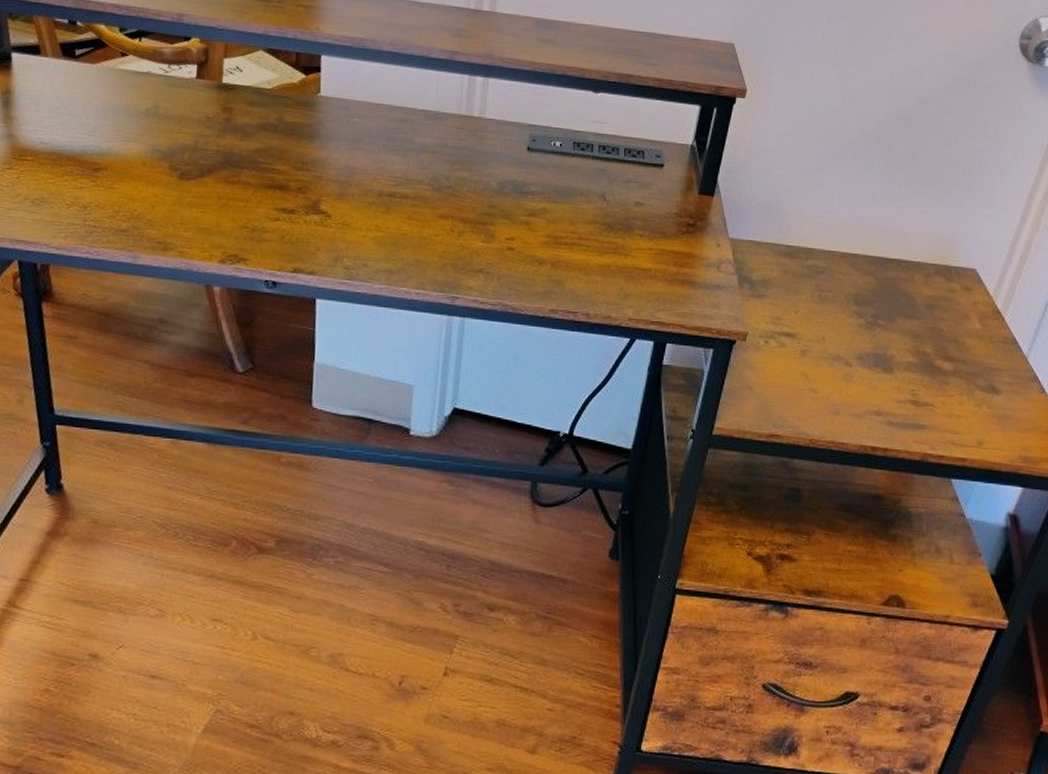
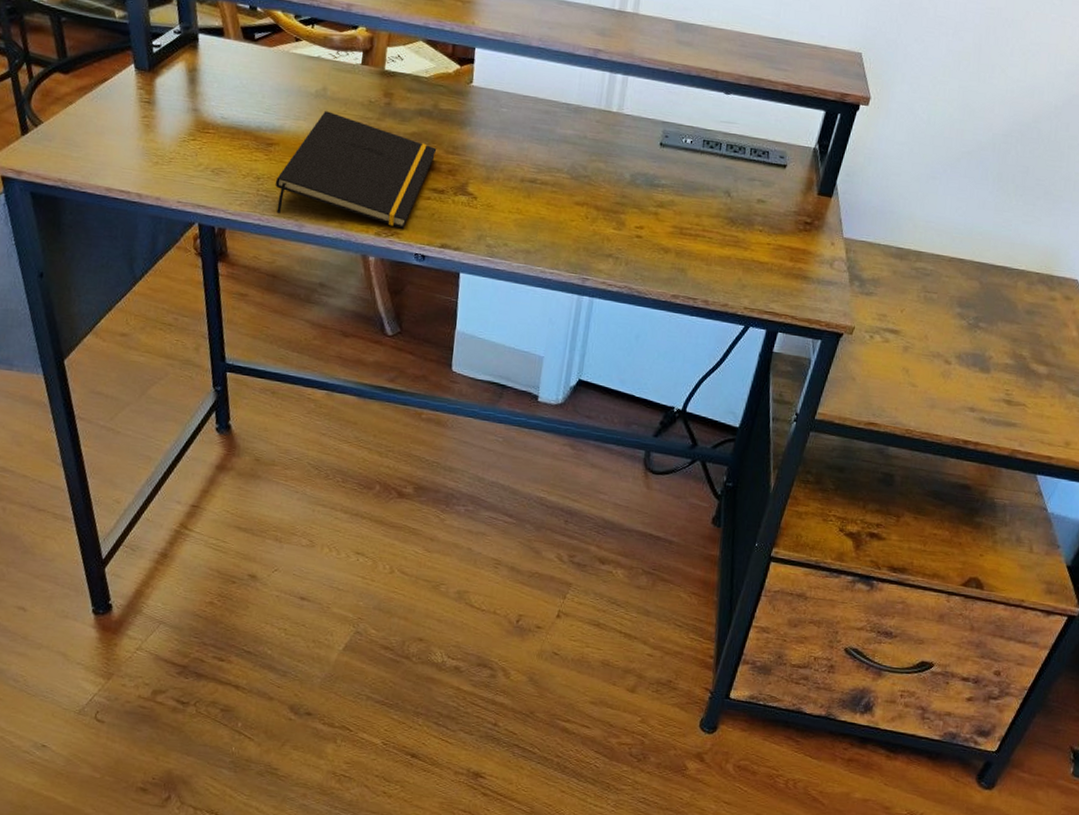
notepad: none [104,130,284,254] -> present [275,111,437,229]

